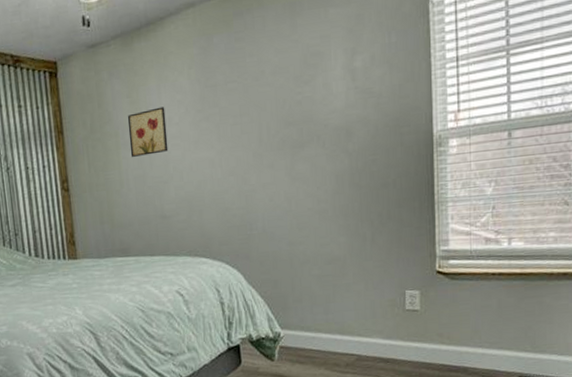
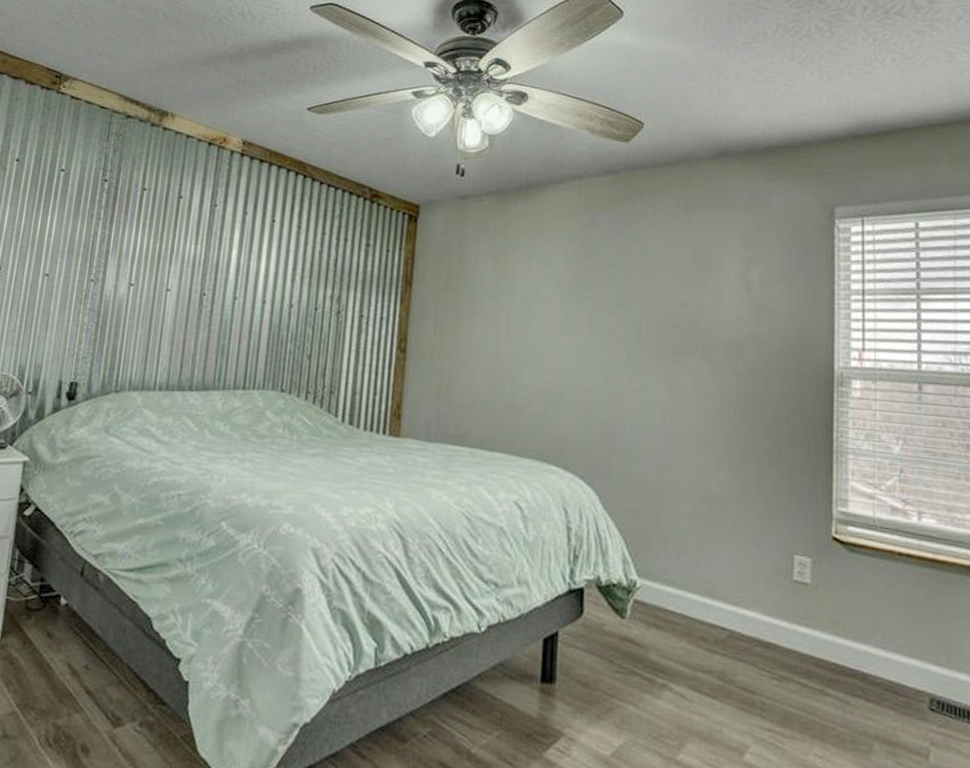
wall art: present [127,106,169,157] -> none [485,277,533,330]

